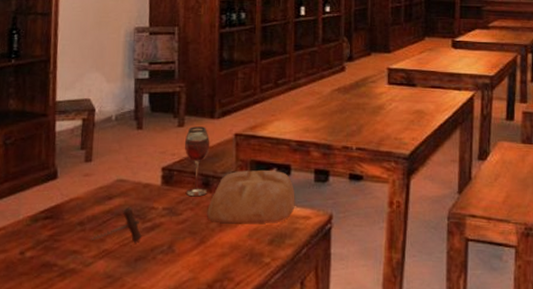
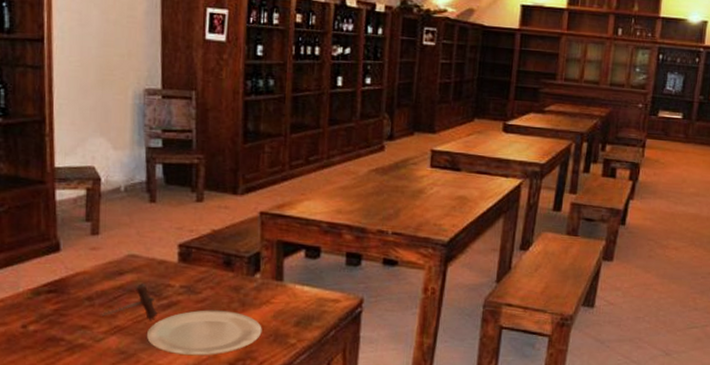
plate: none [132,231,238,278] -> present [147,310,262,356]
wineglass: present [184,126,210,197] -> none [203,202,233,276]
bread: present [207,169,295,223] -> none [229,250,325,305]

